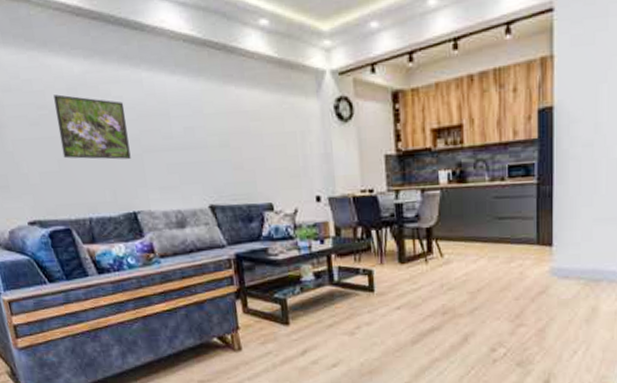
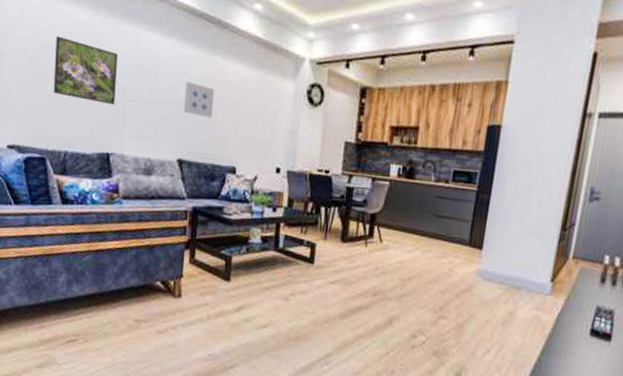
wall art: none [202,119,238,156] -> present [184,81,215,119]

